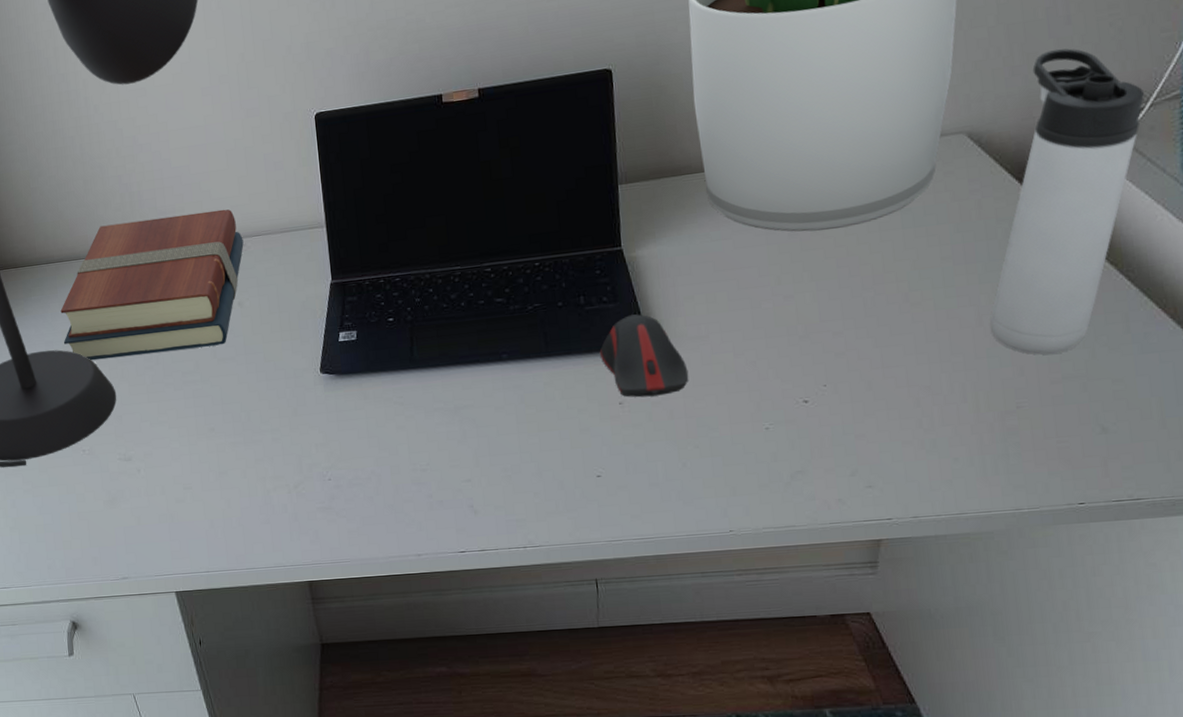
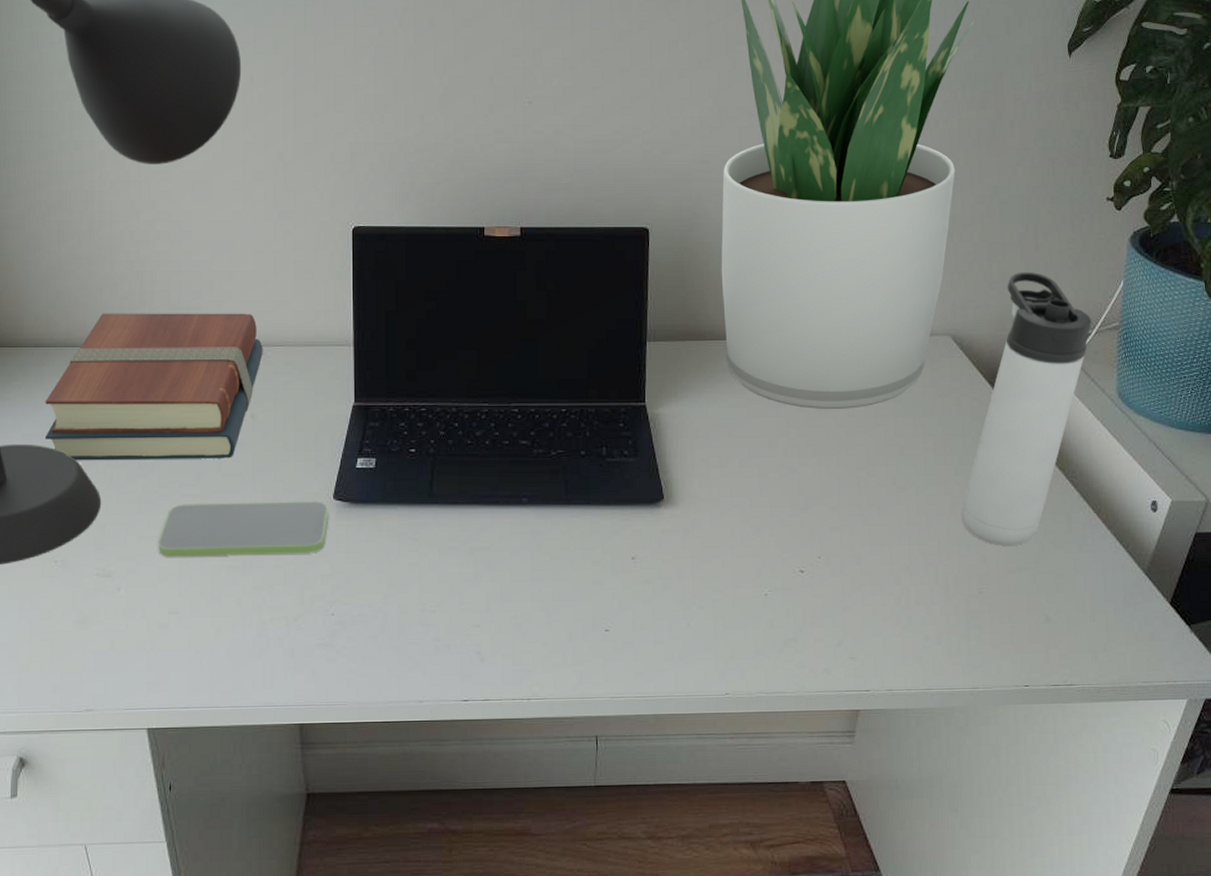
phone: none [168,376,318,439] -> present [158,500,329,557]
computer mouse: present [599,314,689,397] -> none [617,471,699,554]

